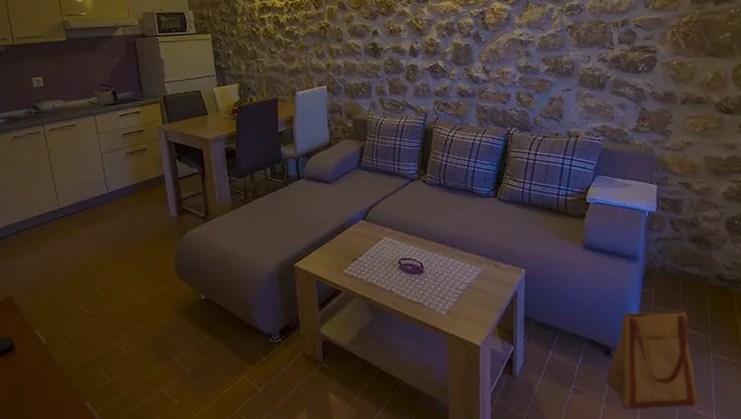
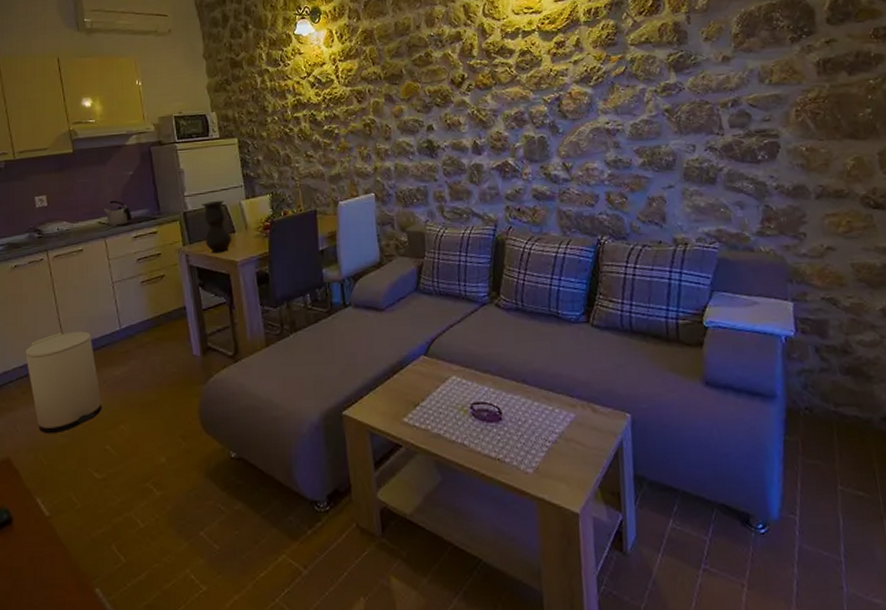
pedal bin: none [25,193,92,277] -> present [25,331,102,433]
vase: none [179,87,205,132] -> present [202,201,232,254]
shopping bag: present [606,311,698,410] -> none [746,464,873,598]

